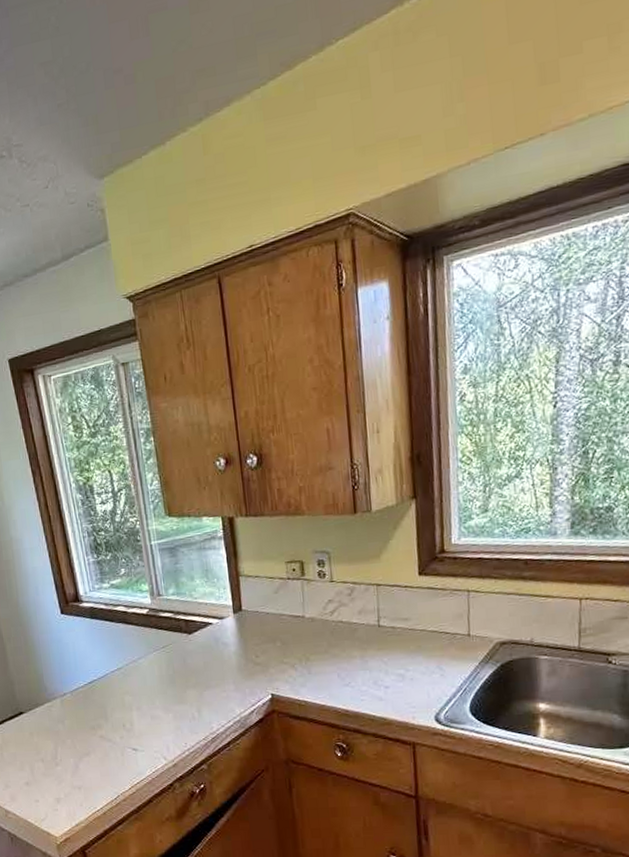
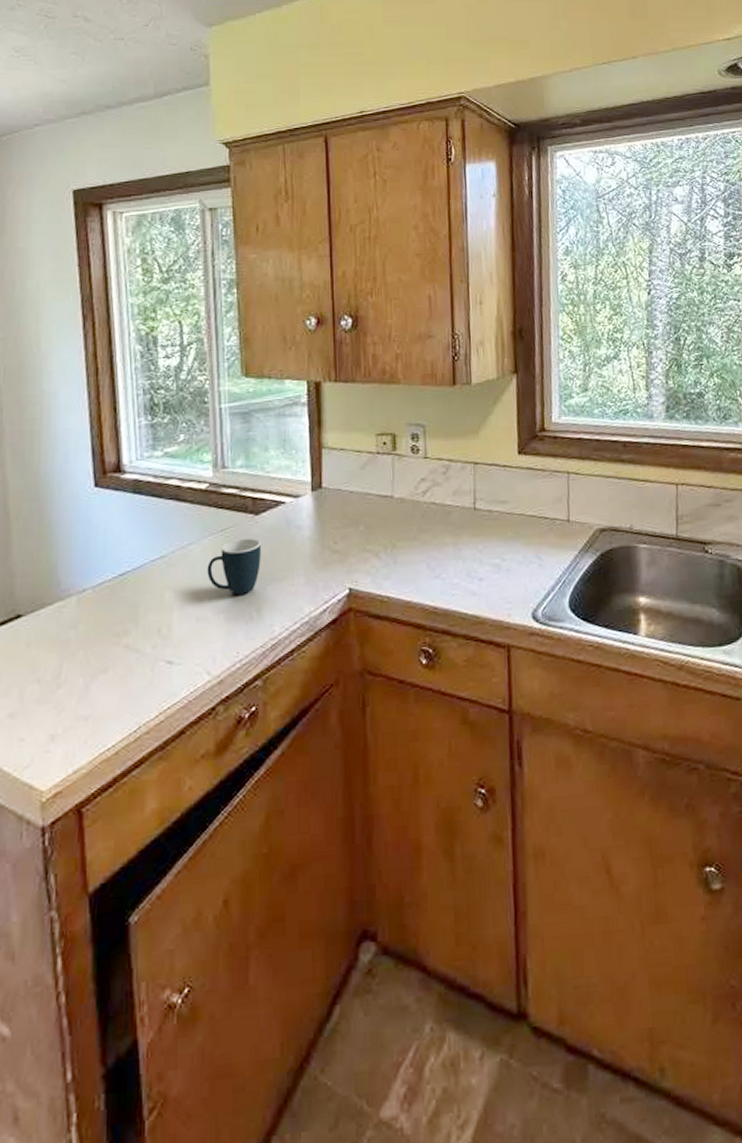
mug: none [154,653,197,699] -> present [207,538,261,595]

